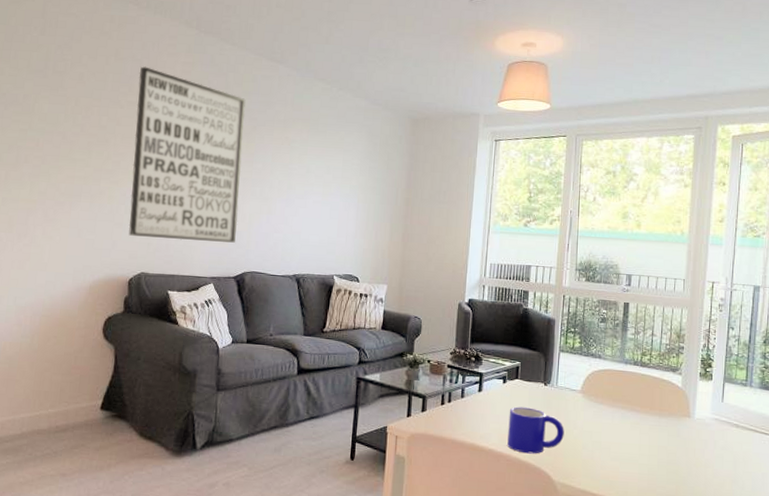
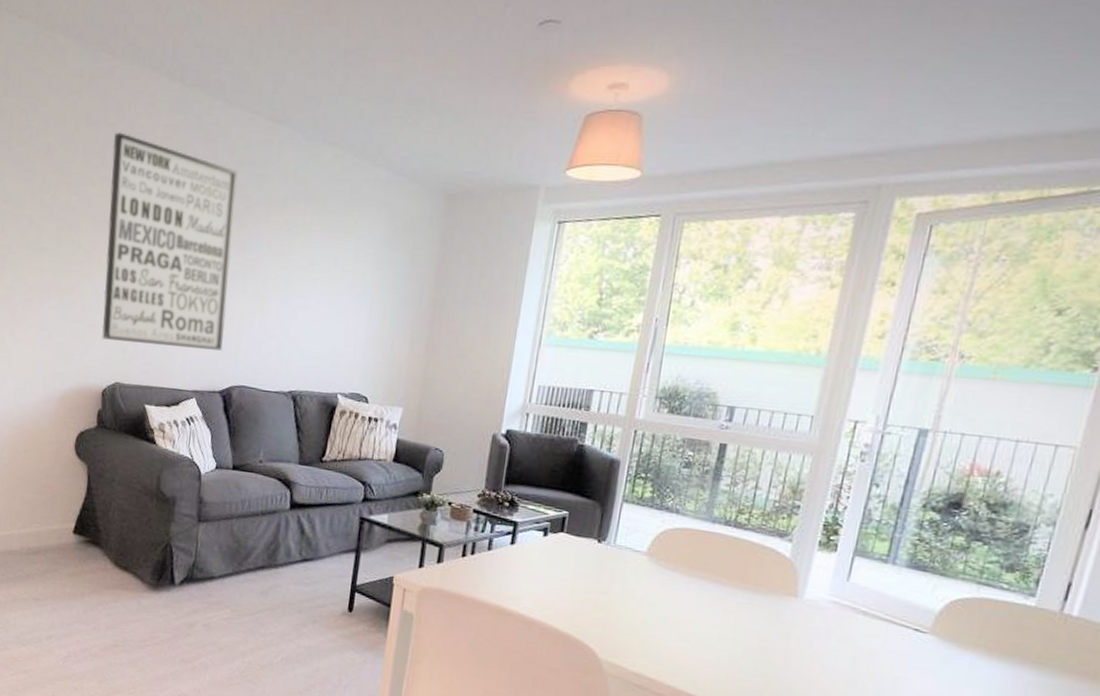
mug: present [507,406,564,454] -> none [543,566,620,625]

